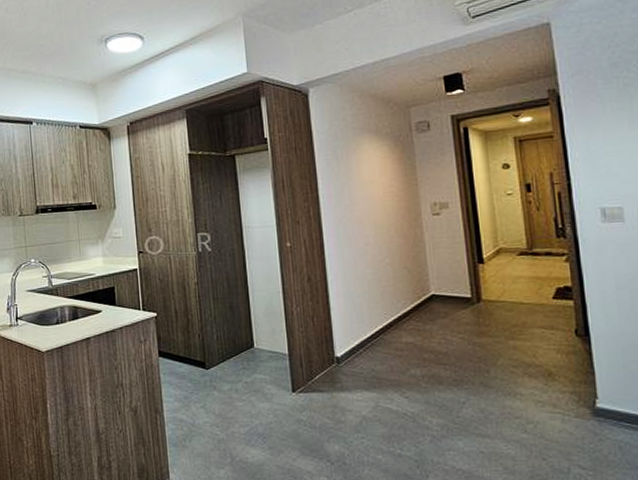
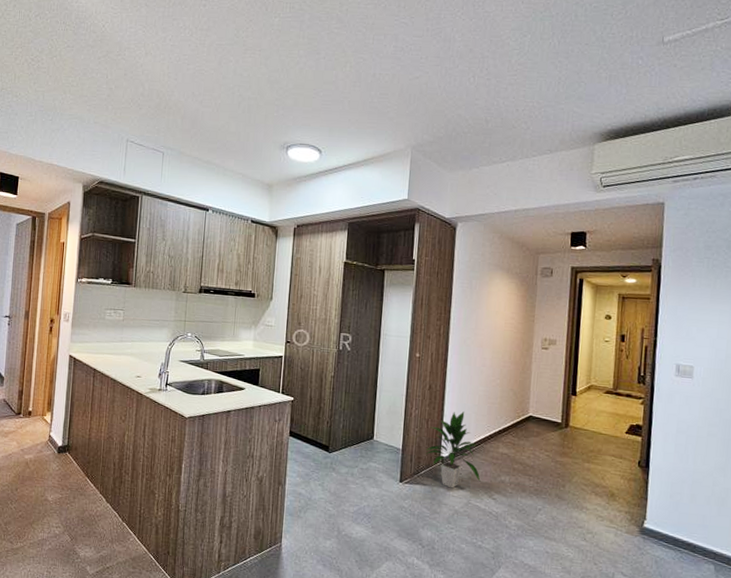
indoor plant: none [316,301,387,391] -> present [425,411,481,488]

